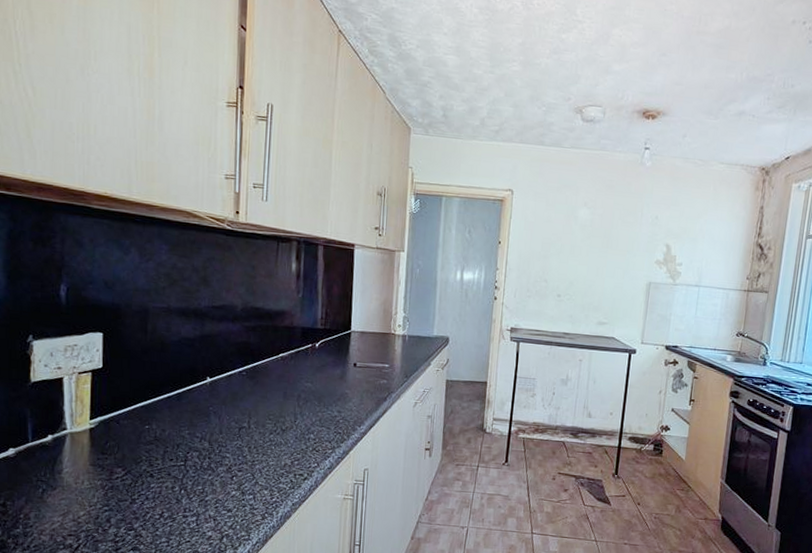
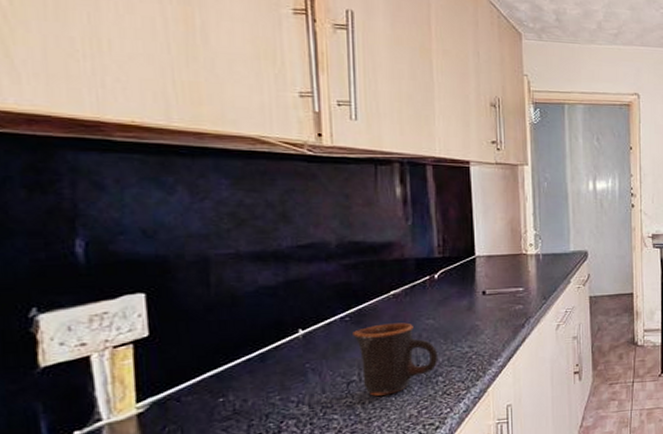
mug: none [247,381,313,444] -> present [353,322,439,396]

